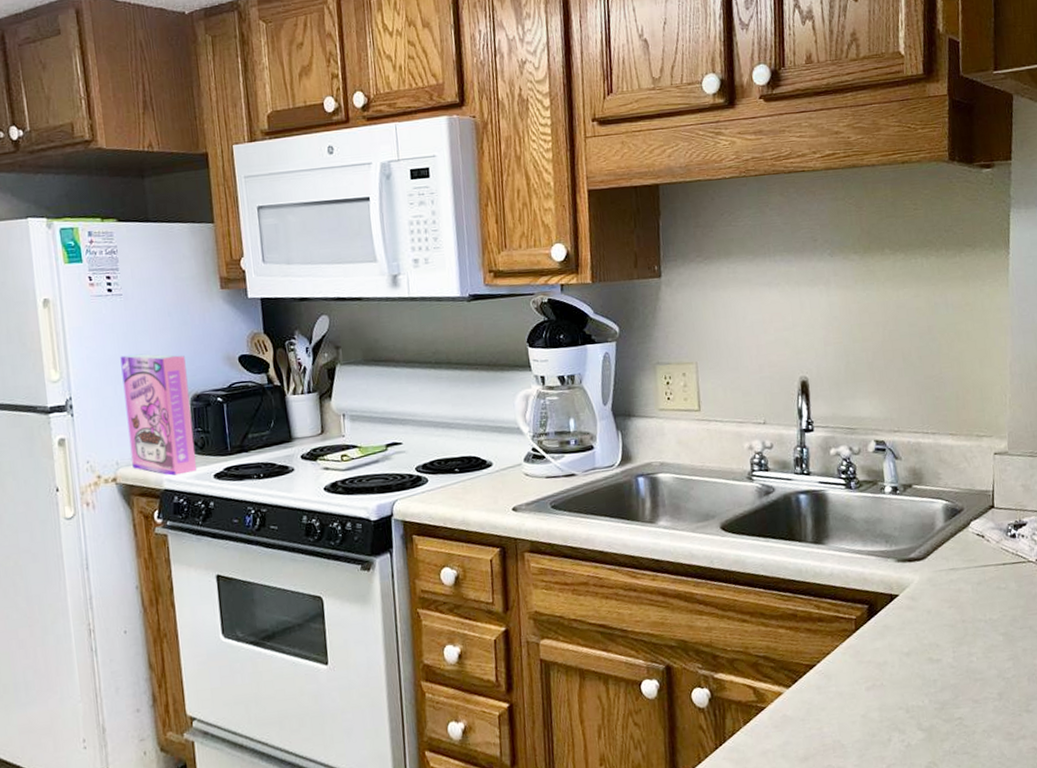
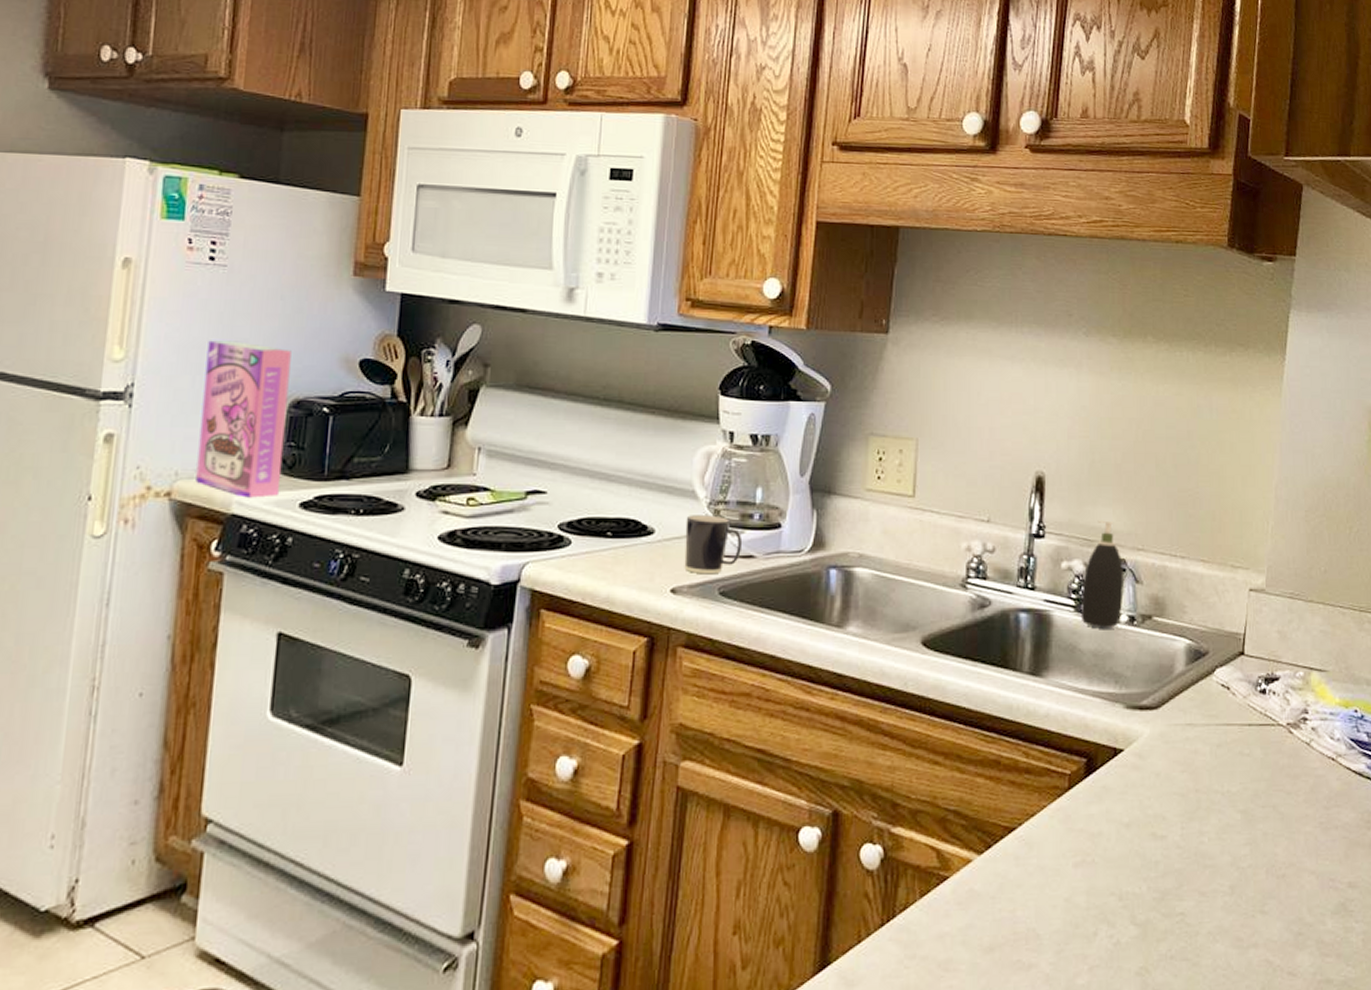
mug: none [516,445,565,494] -> present [684,515,743,575]
soap dispenser: none [850,410,886,500] -> present [1082,520,1123,629]

